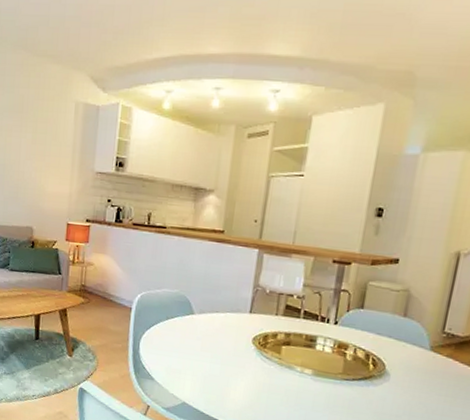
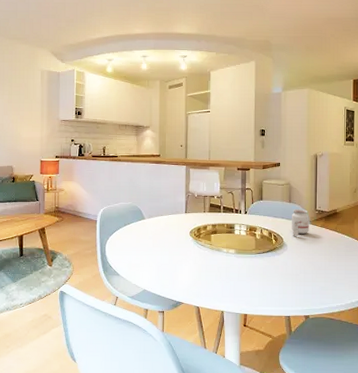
candle: none [401,327,431,366] -> present [292,209,309,237]

